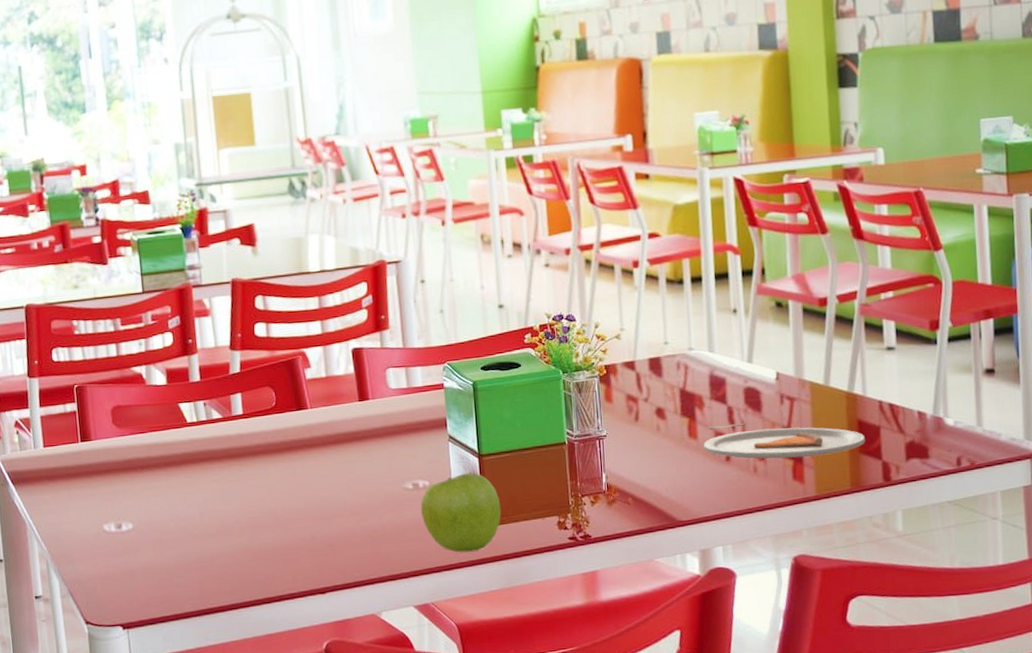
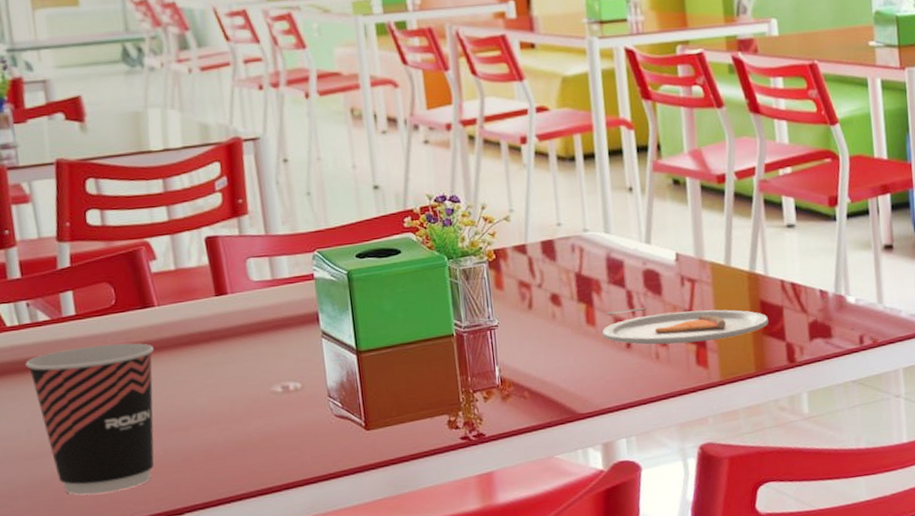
cup: none [201,440,306,571] -> present [25,343,154,495]
fruit: present [420,472,502,553] -> none [291,371,385,460]

